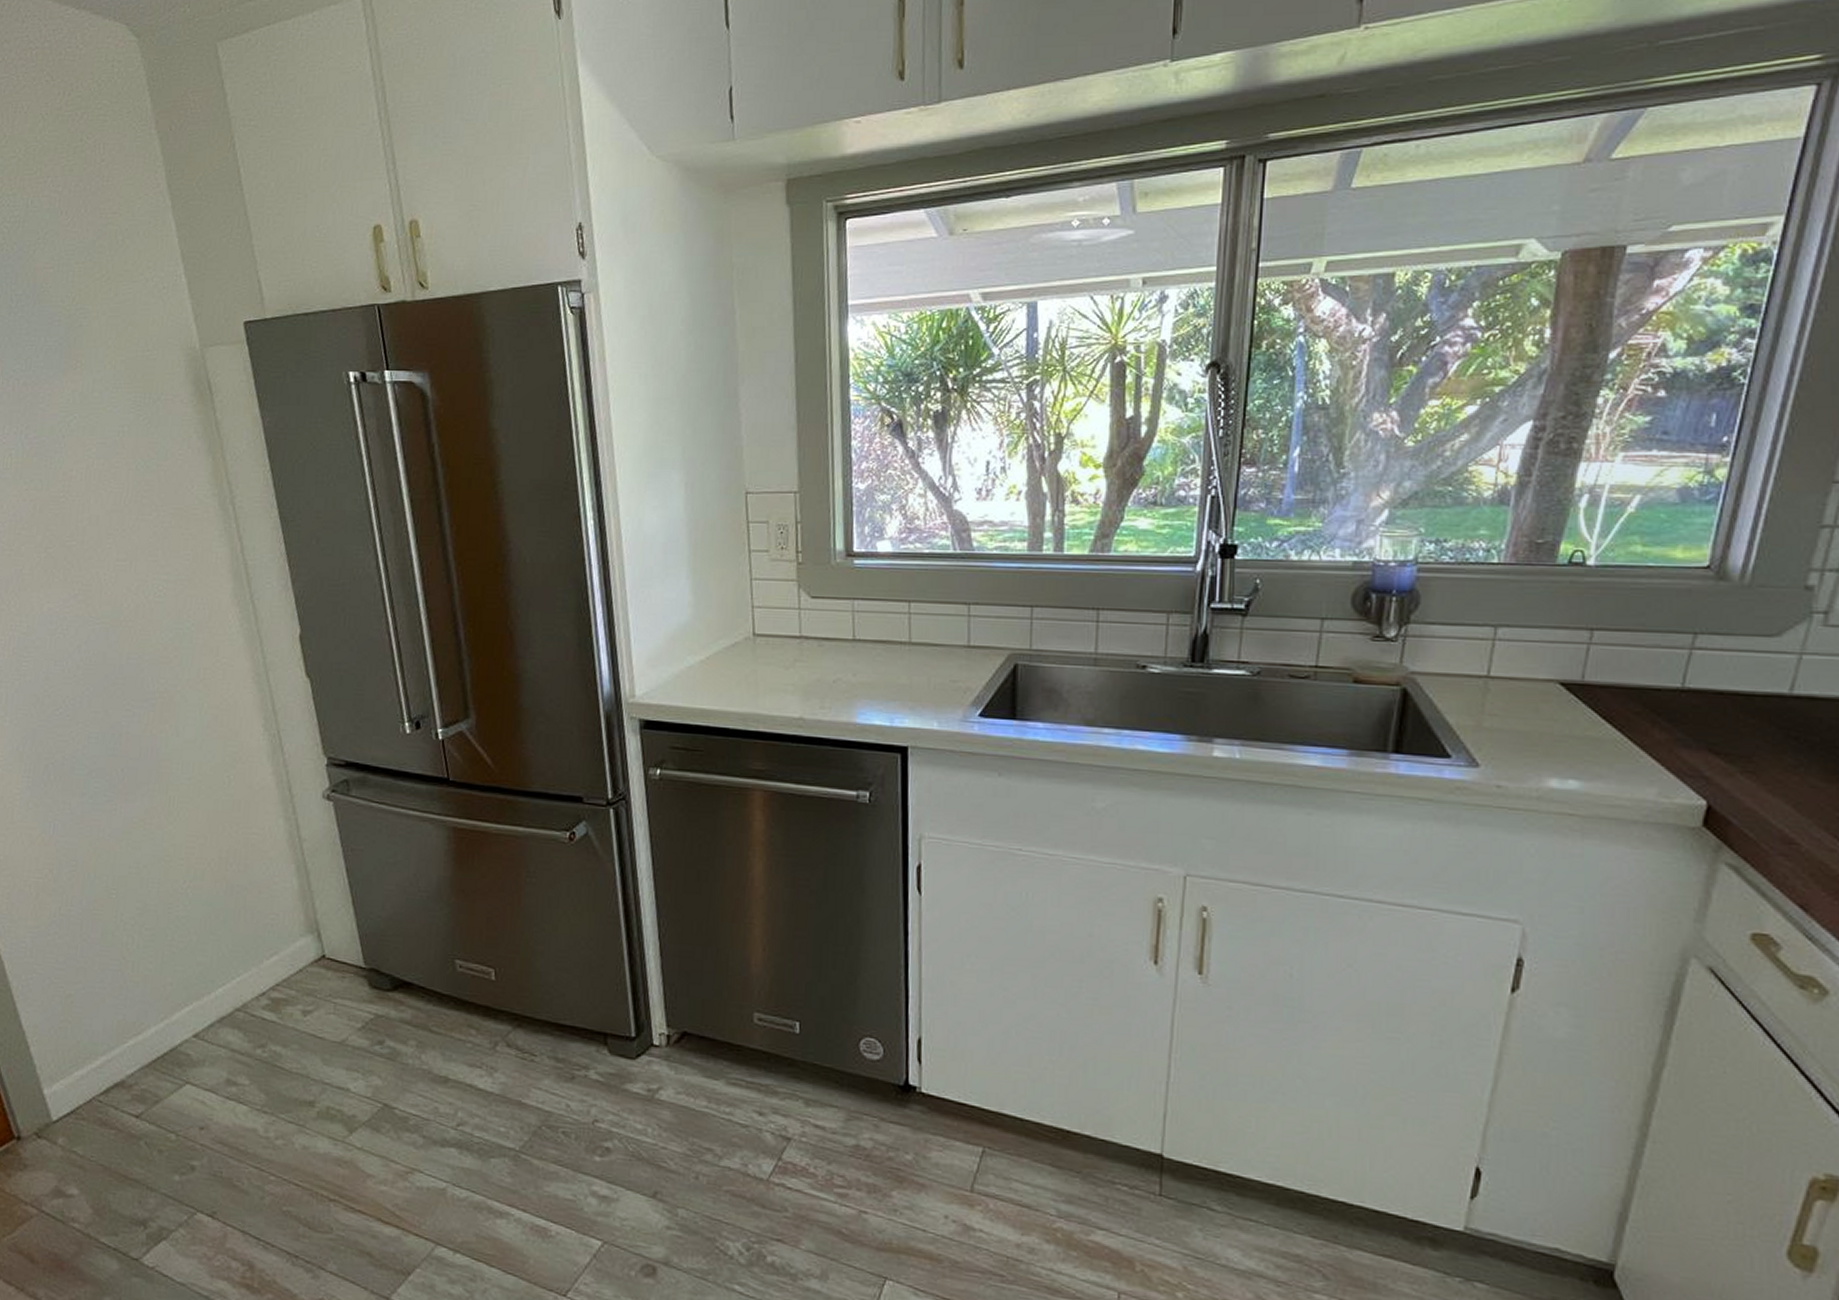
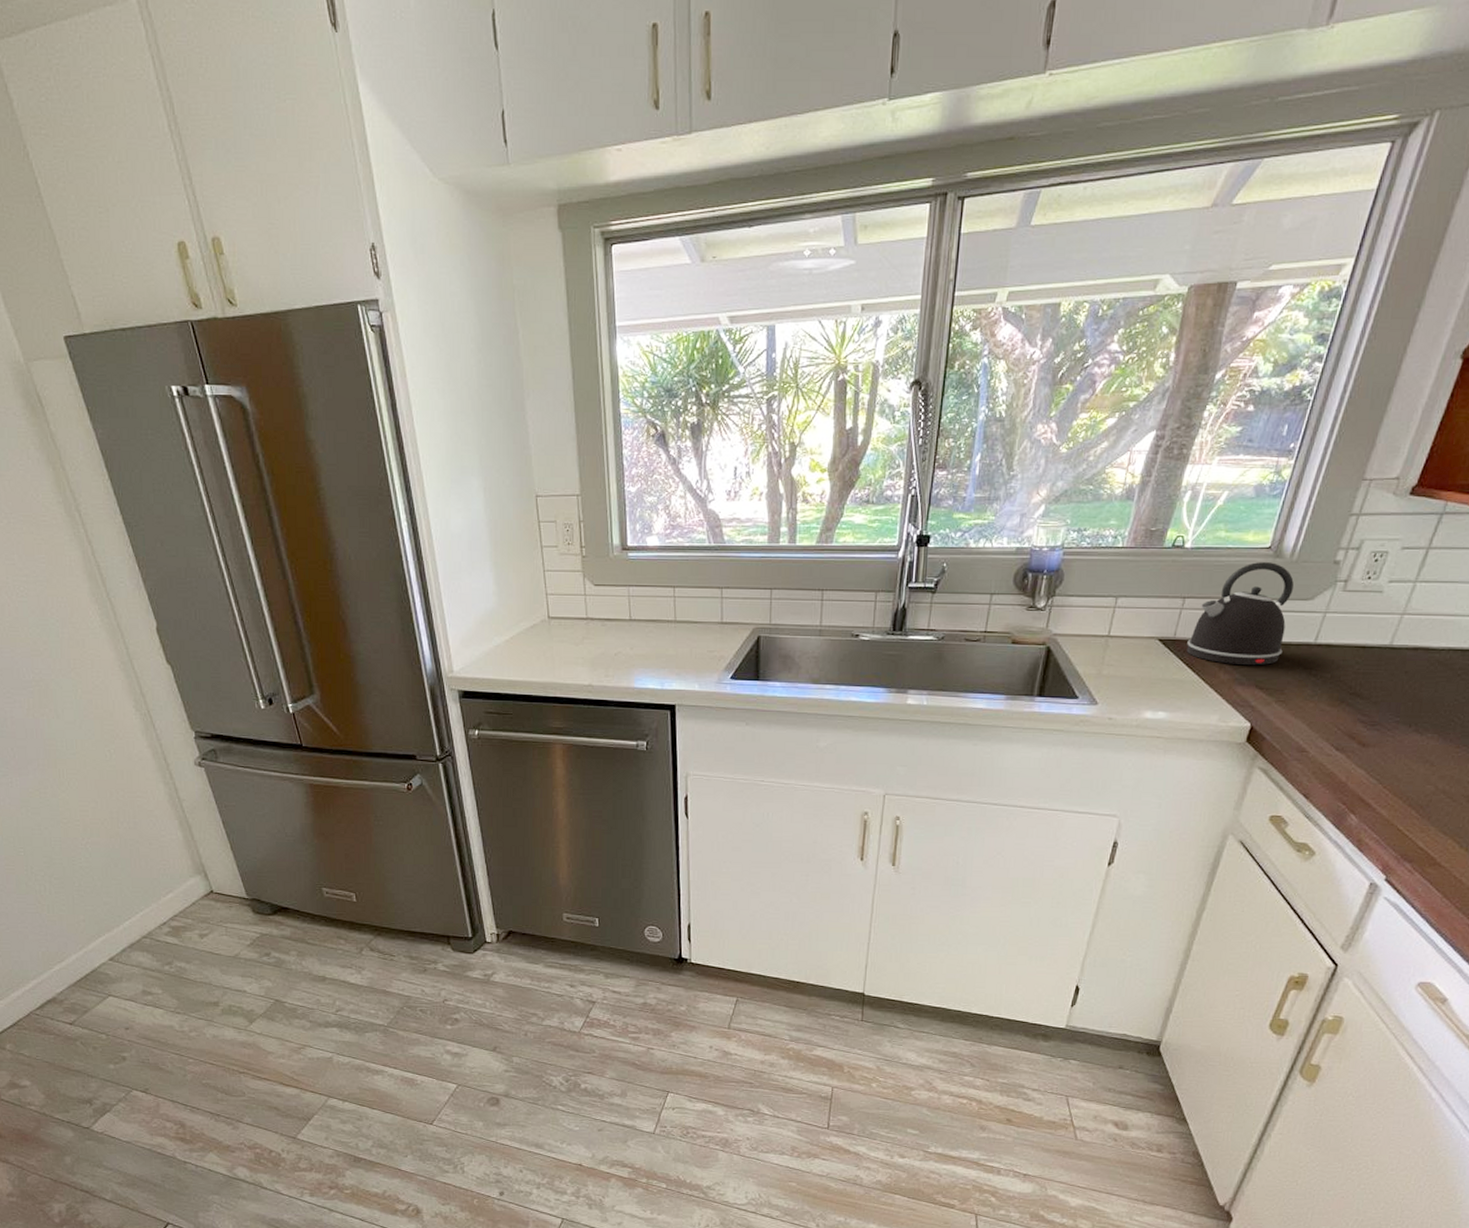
kettle: none [1601,586,1749,722] -> present [1186,562,1294,666]

